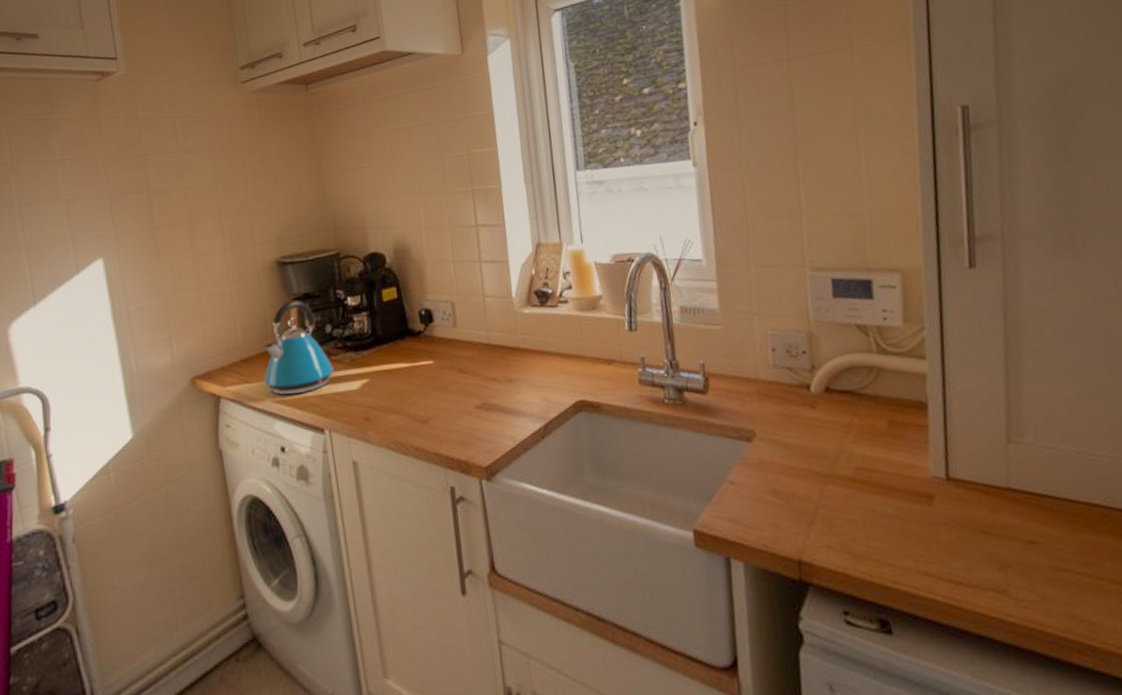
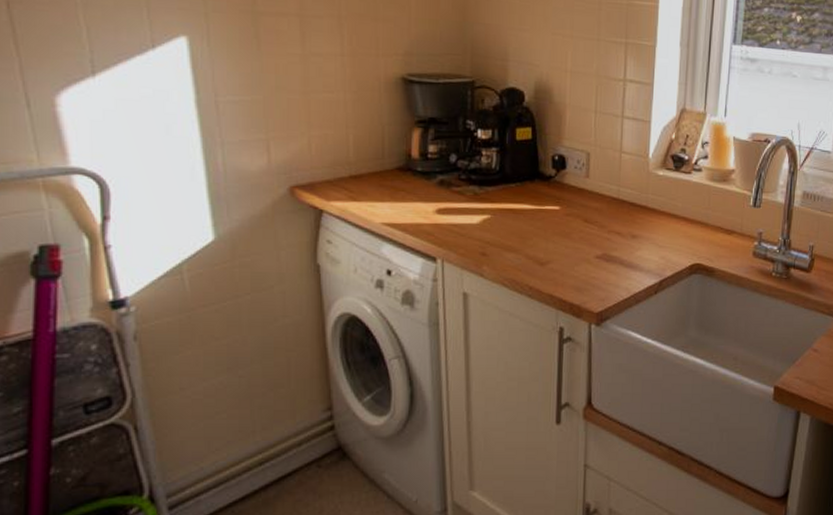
kettle: present [264,300,334,395] -> none [375,122,454,220]

